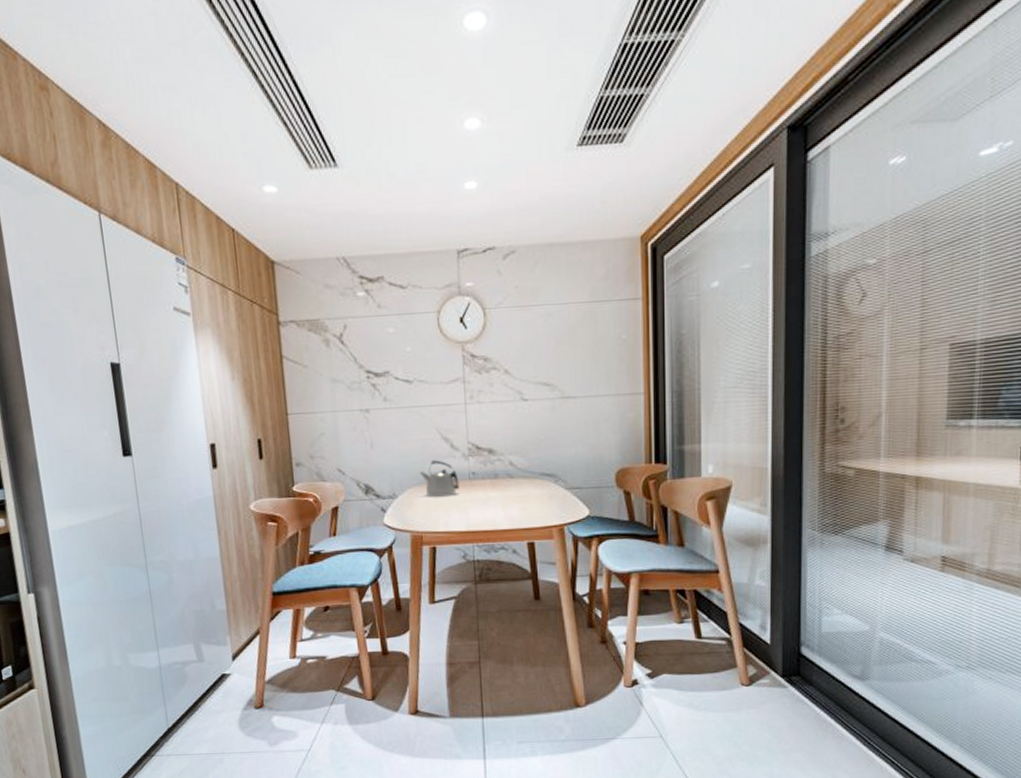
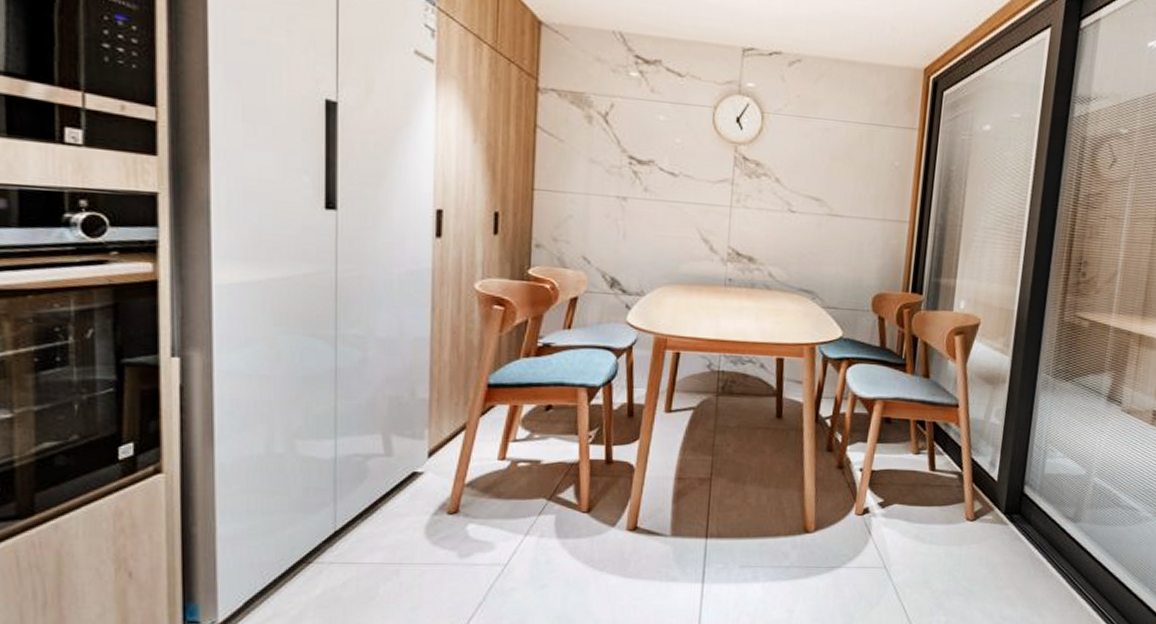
kettle: present [420,460,459,497] -> none [673,260,714,300]

